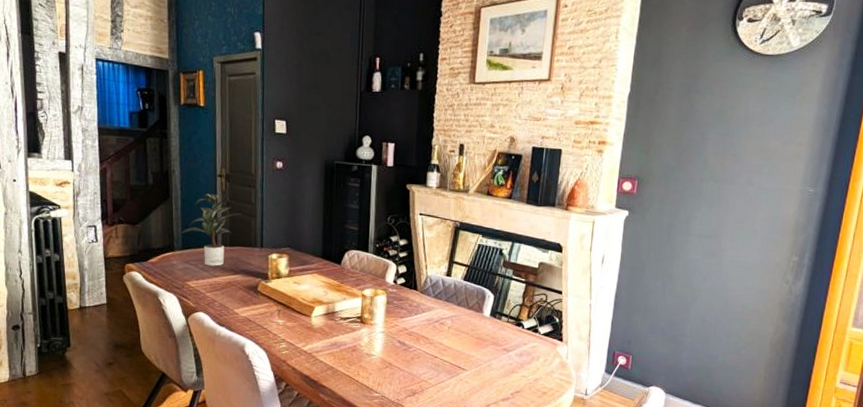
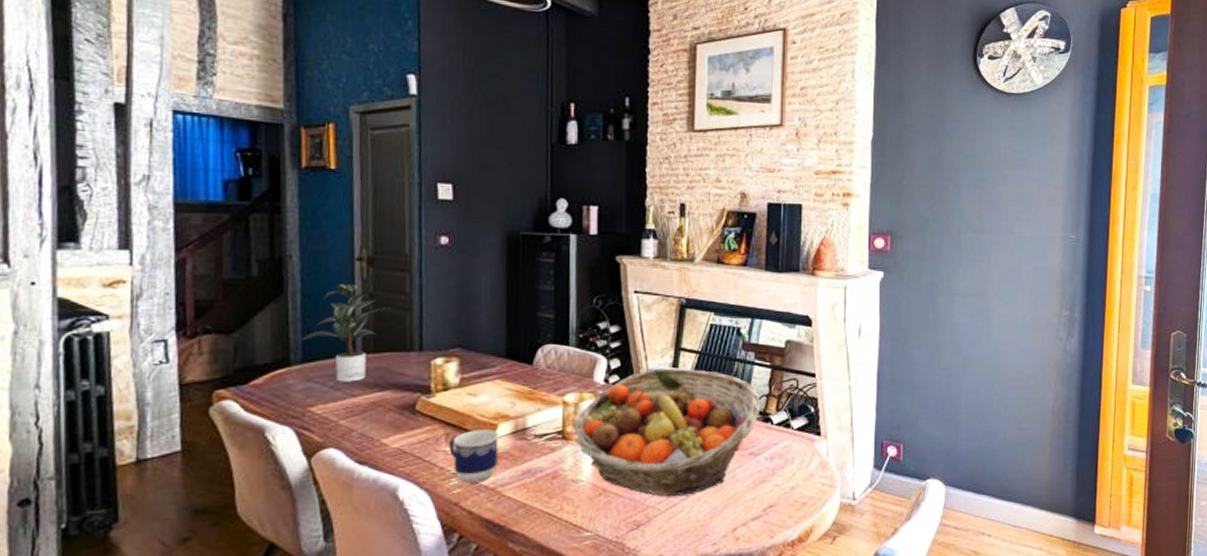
cup: none [280,309,315,348] -> present [449,429,499,483]
fruit basket: none [370,275,515,375] -> present [574,368,761,496]

